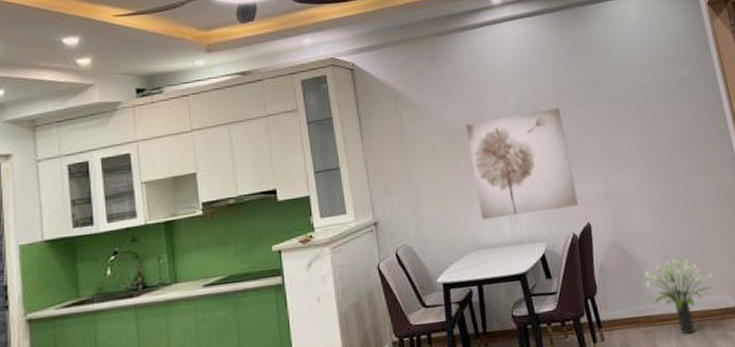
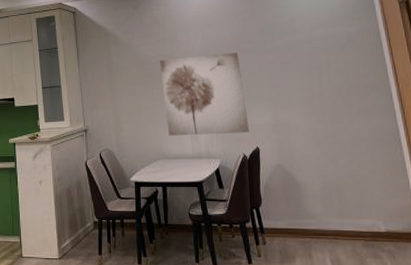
potted plant: present [644,258,714,335] -> none [304,184,367,250]

